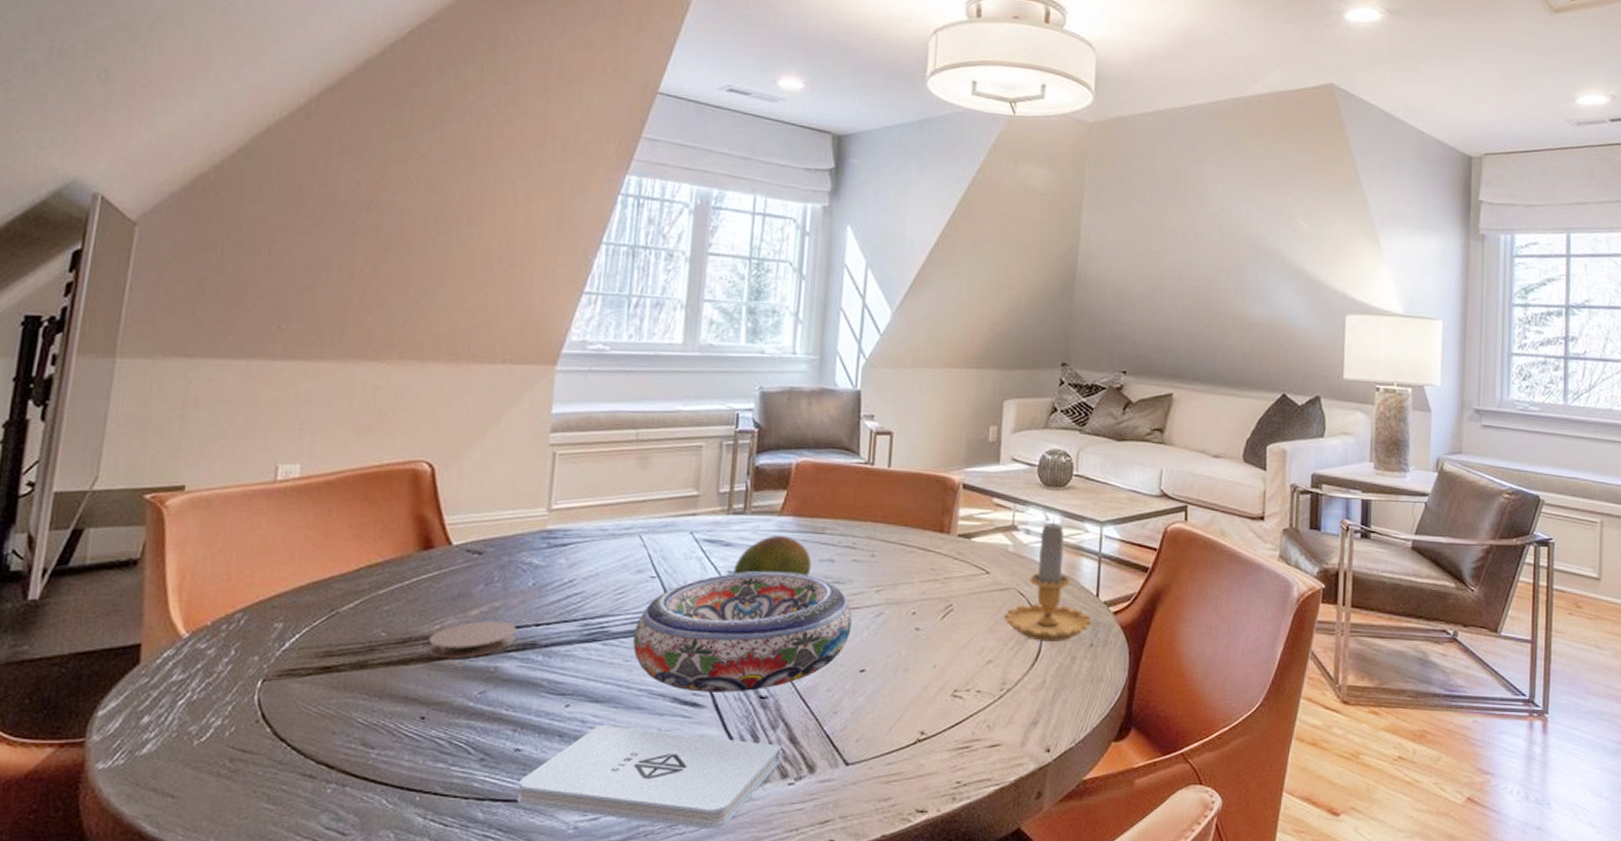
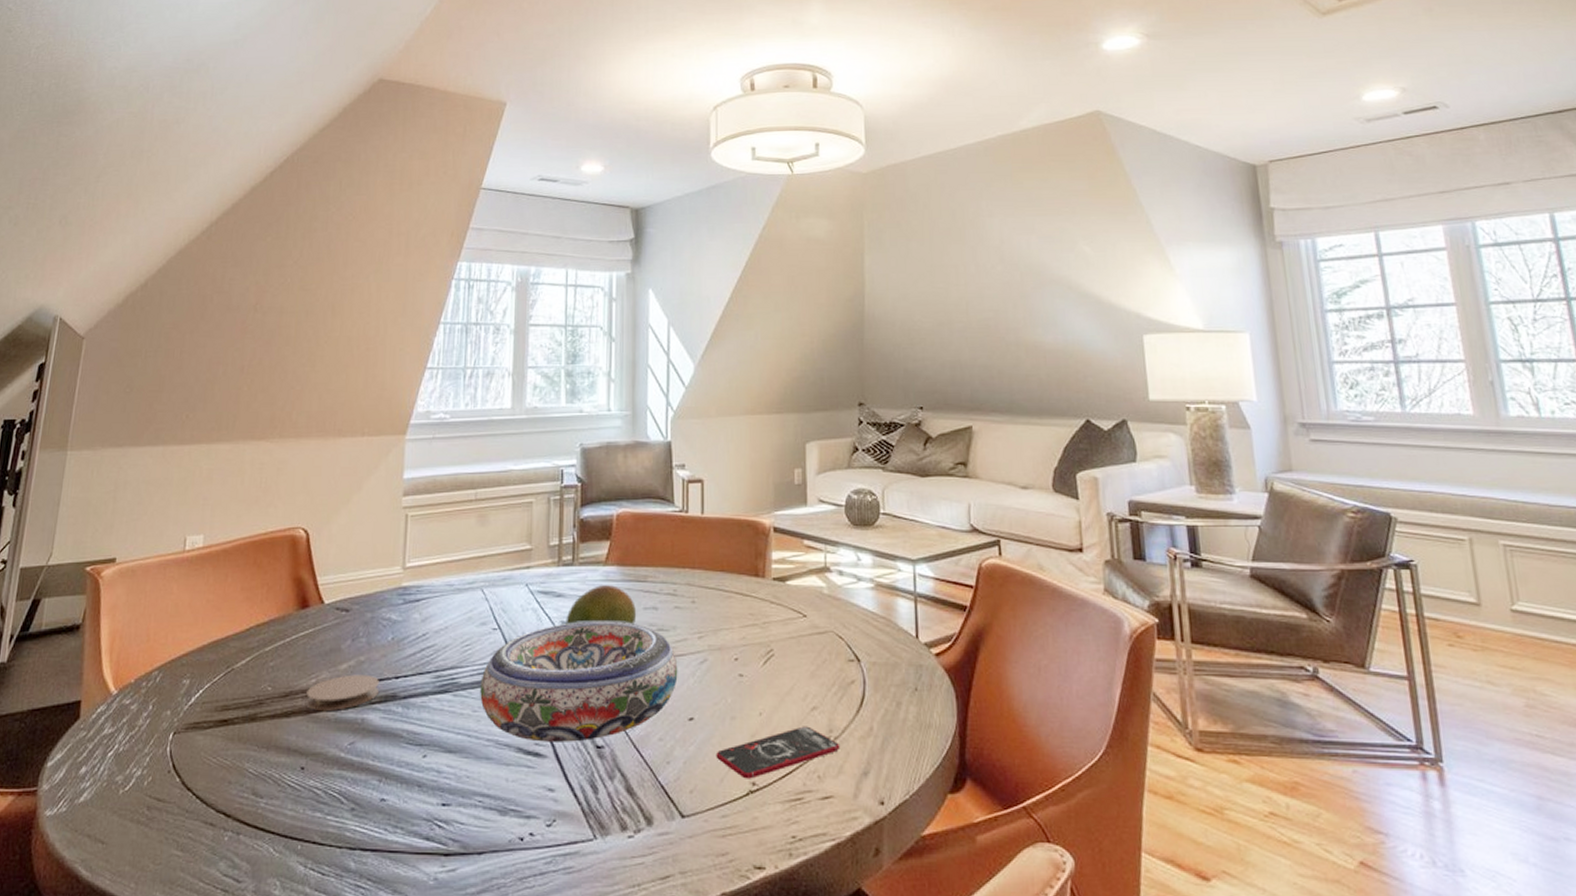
notepad: present [517,725,782,829] -> none [383,776,620,883]
smartphone: none [885,678,1012,729] -> present [716,726,840,779]
candle: present [1004,518,1092,642] -> none [825,558,915,686]

